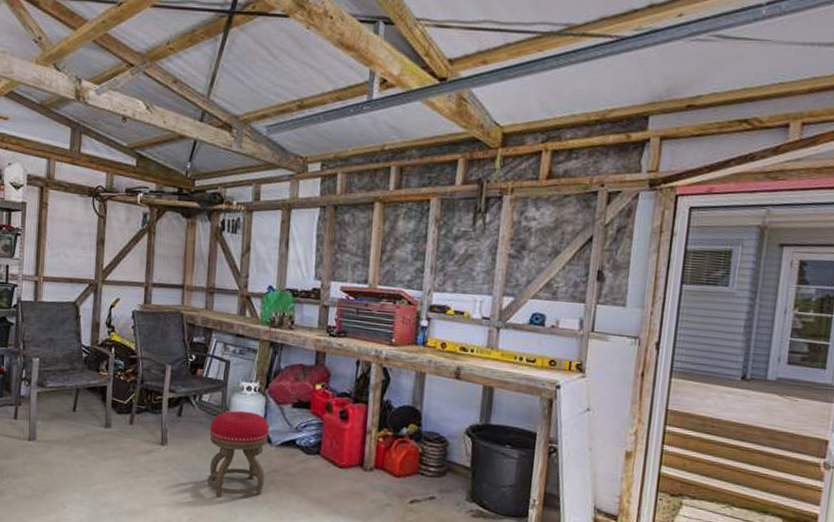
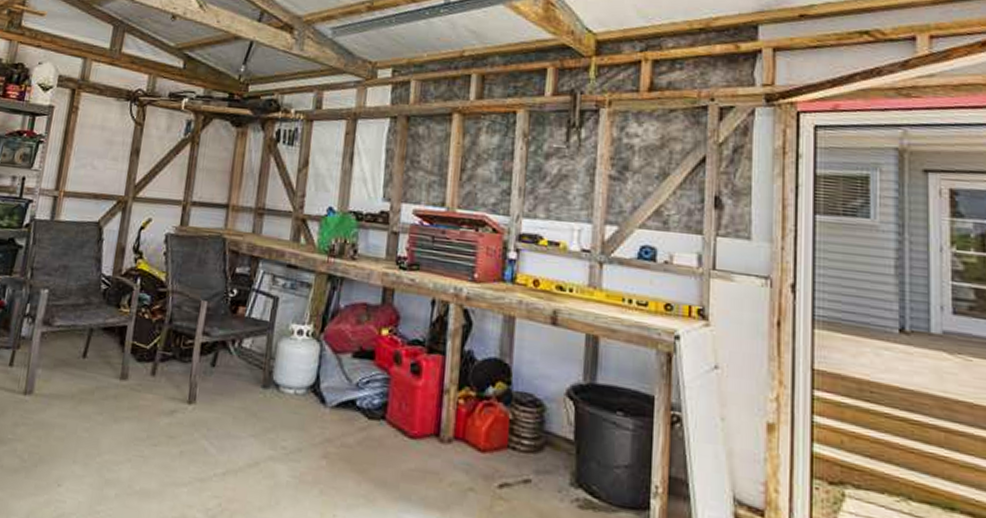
stool: present [206,410,269,498] -> none [242,360,324,476]

